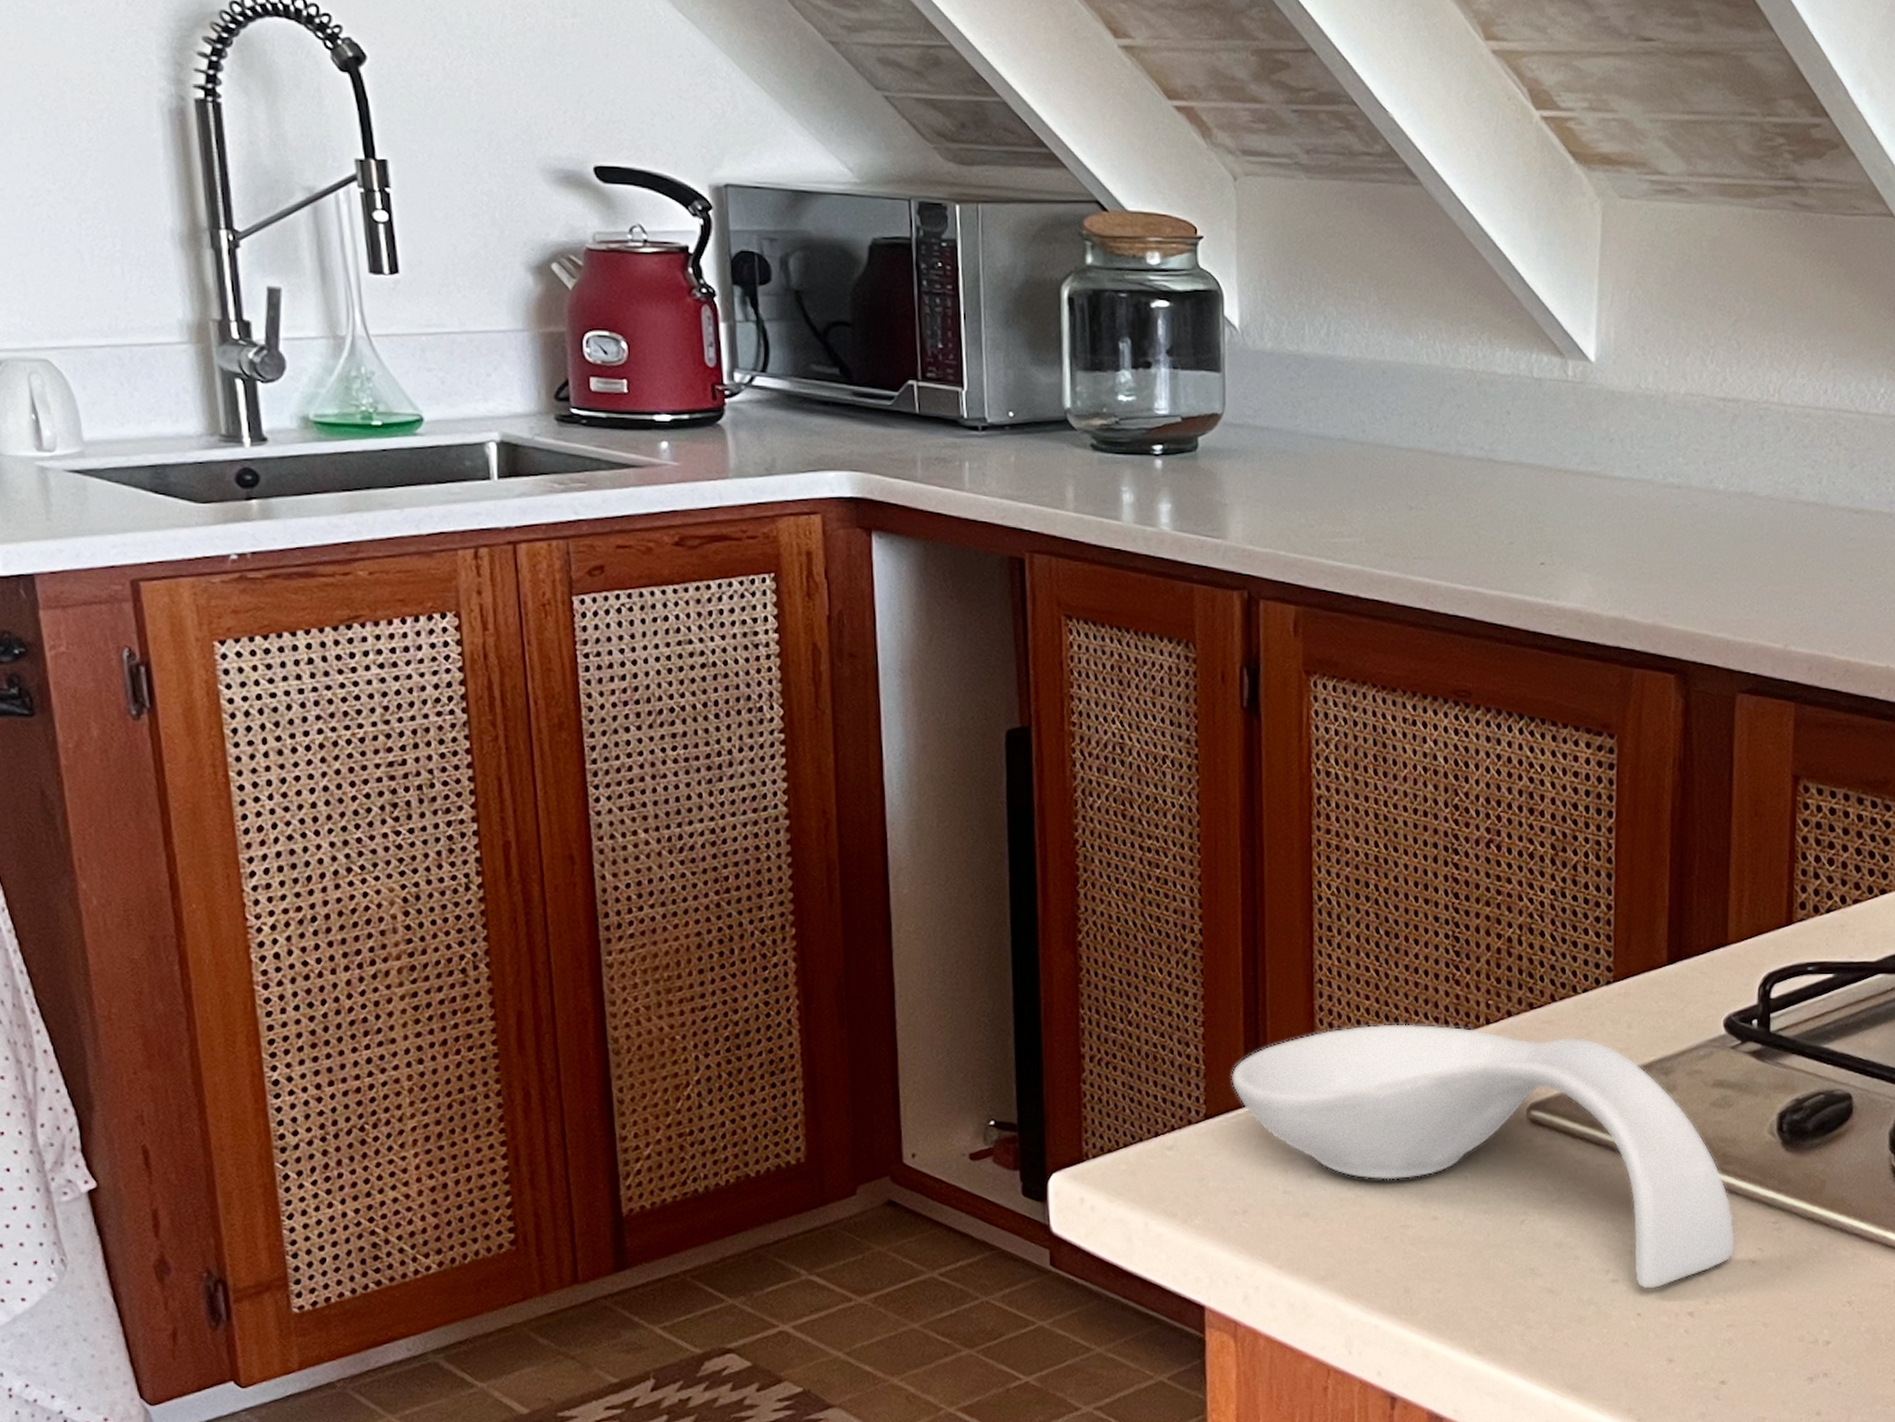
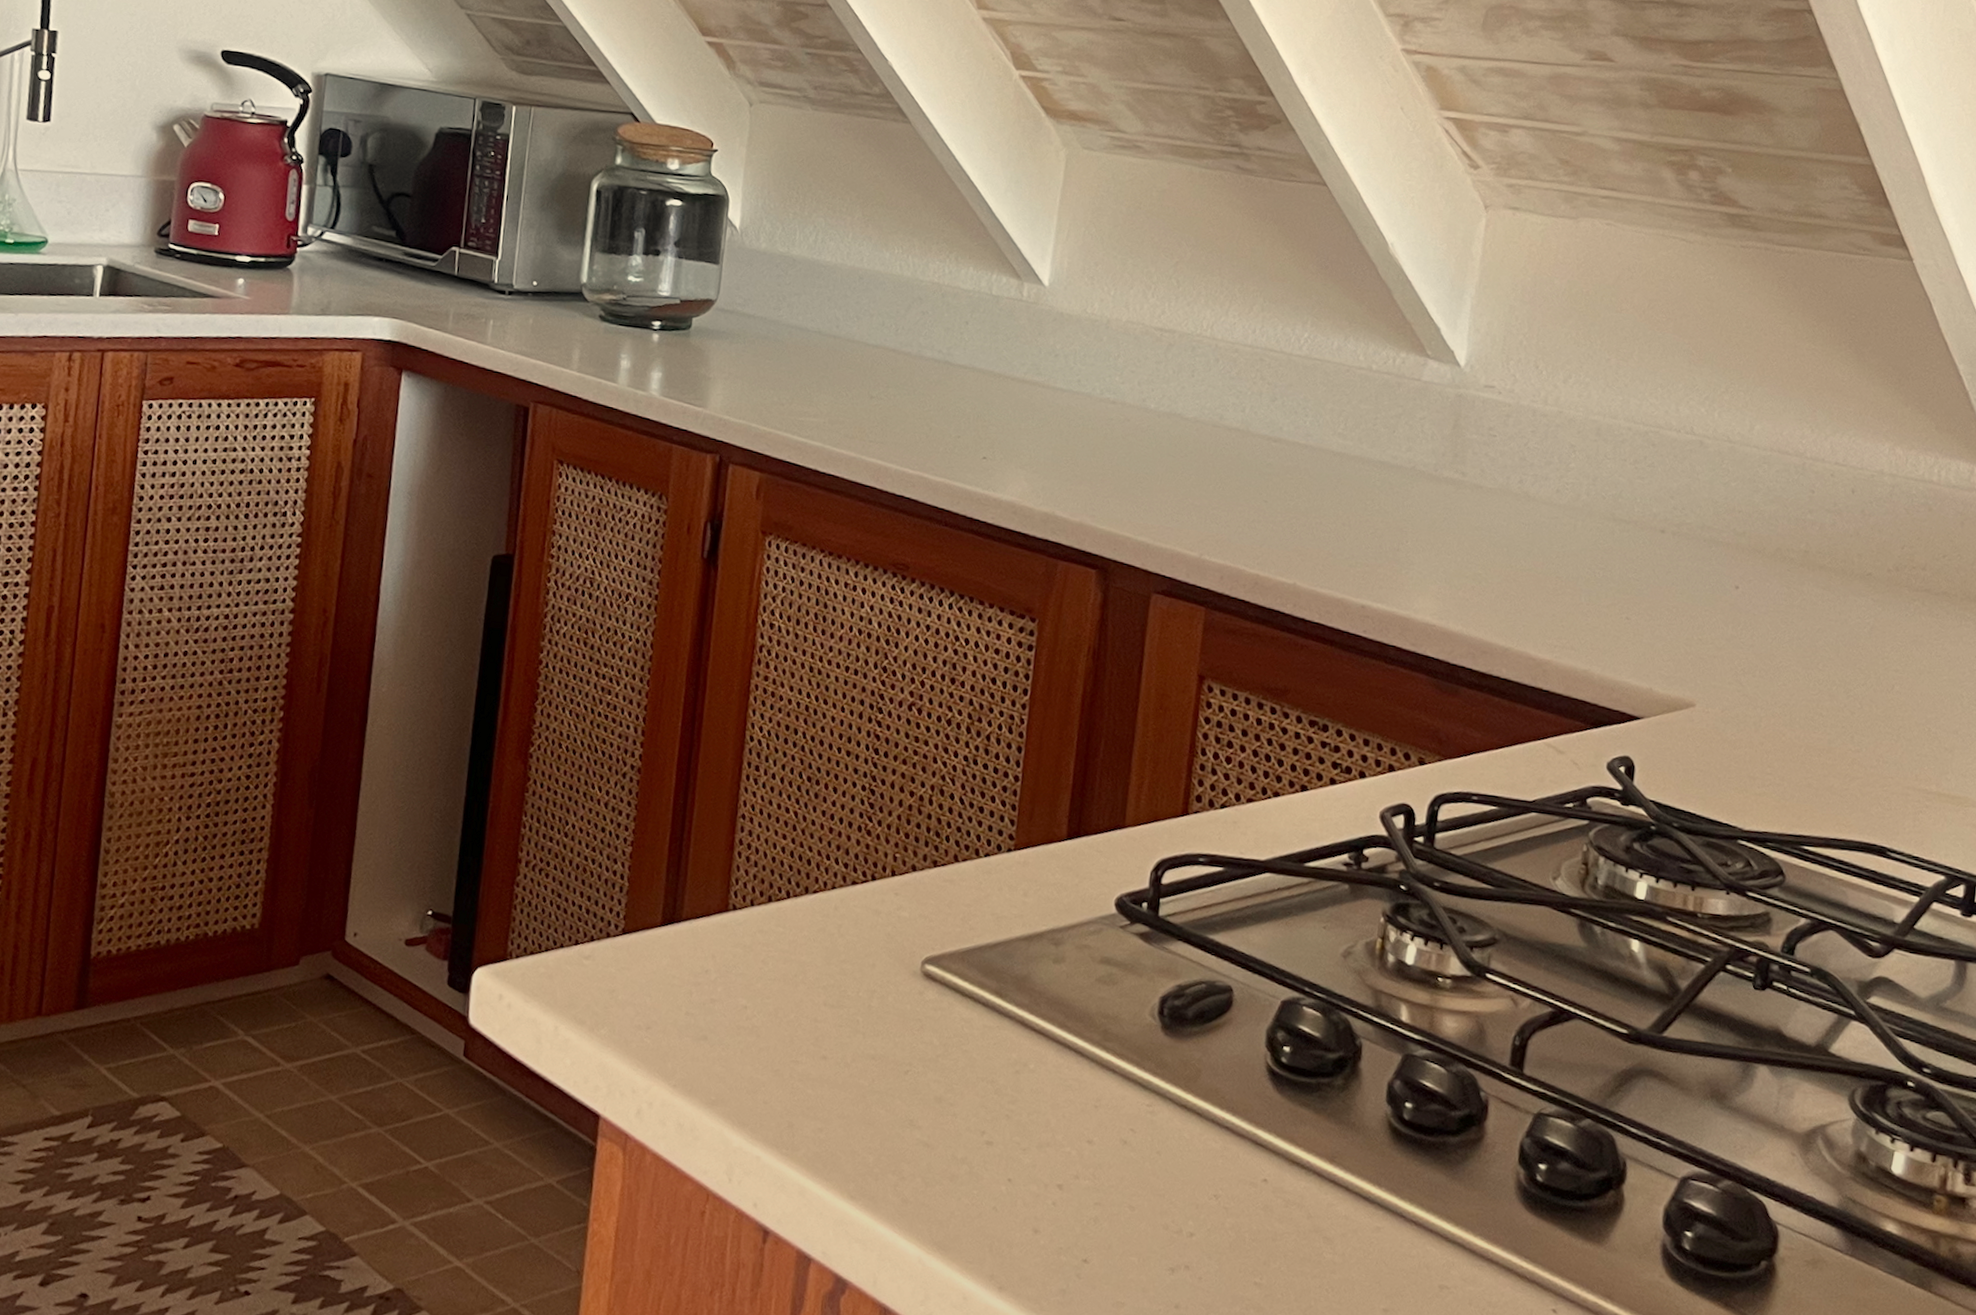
spoon rest: present [1231,1024,1736,1289] -> none [650,863,1110,1157]

